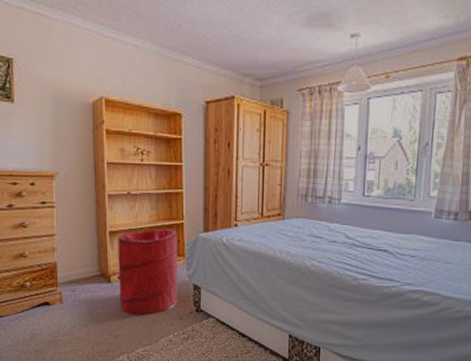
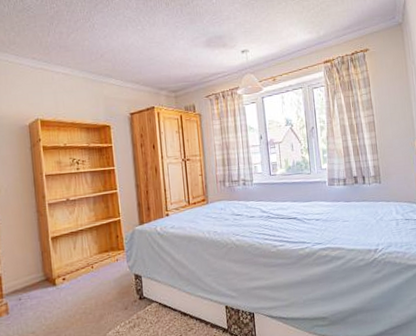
laundry hamper: present [118,228,178,316] -> none [60,226,122,314]

